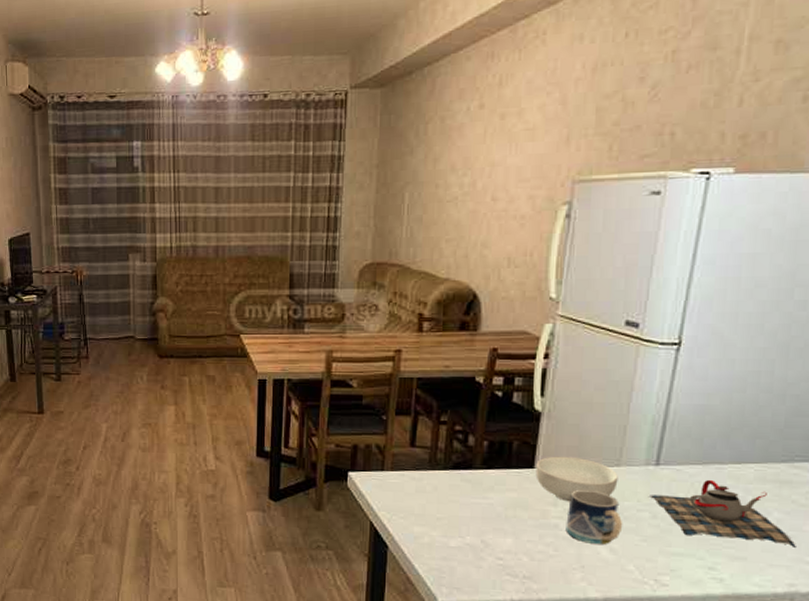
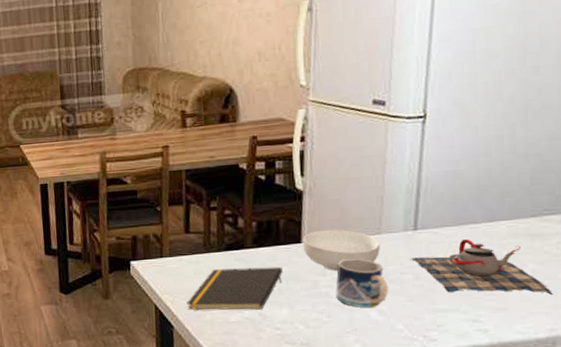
notepad: none [404,489,511,536] -> present [187,266,283,310]

